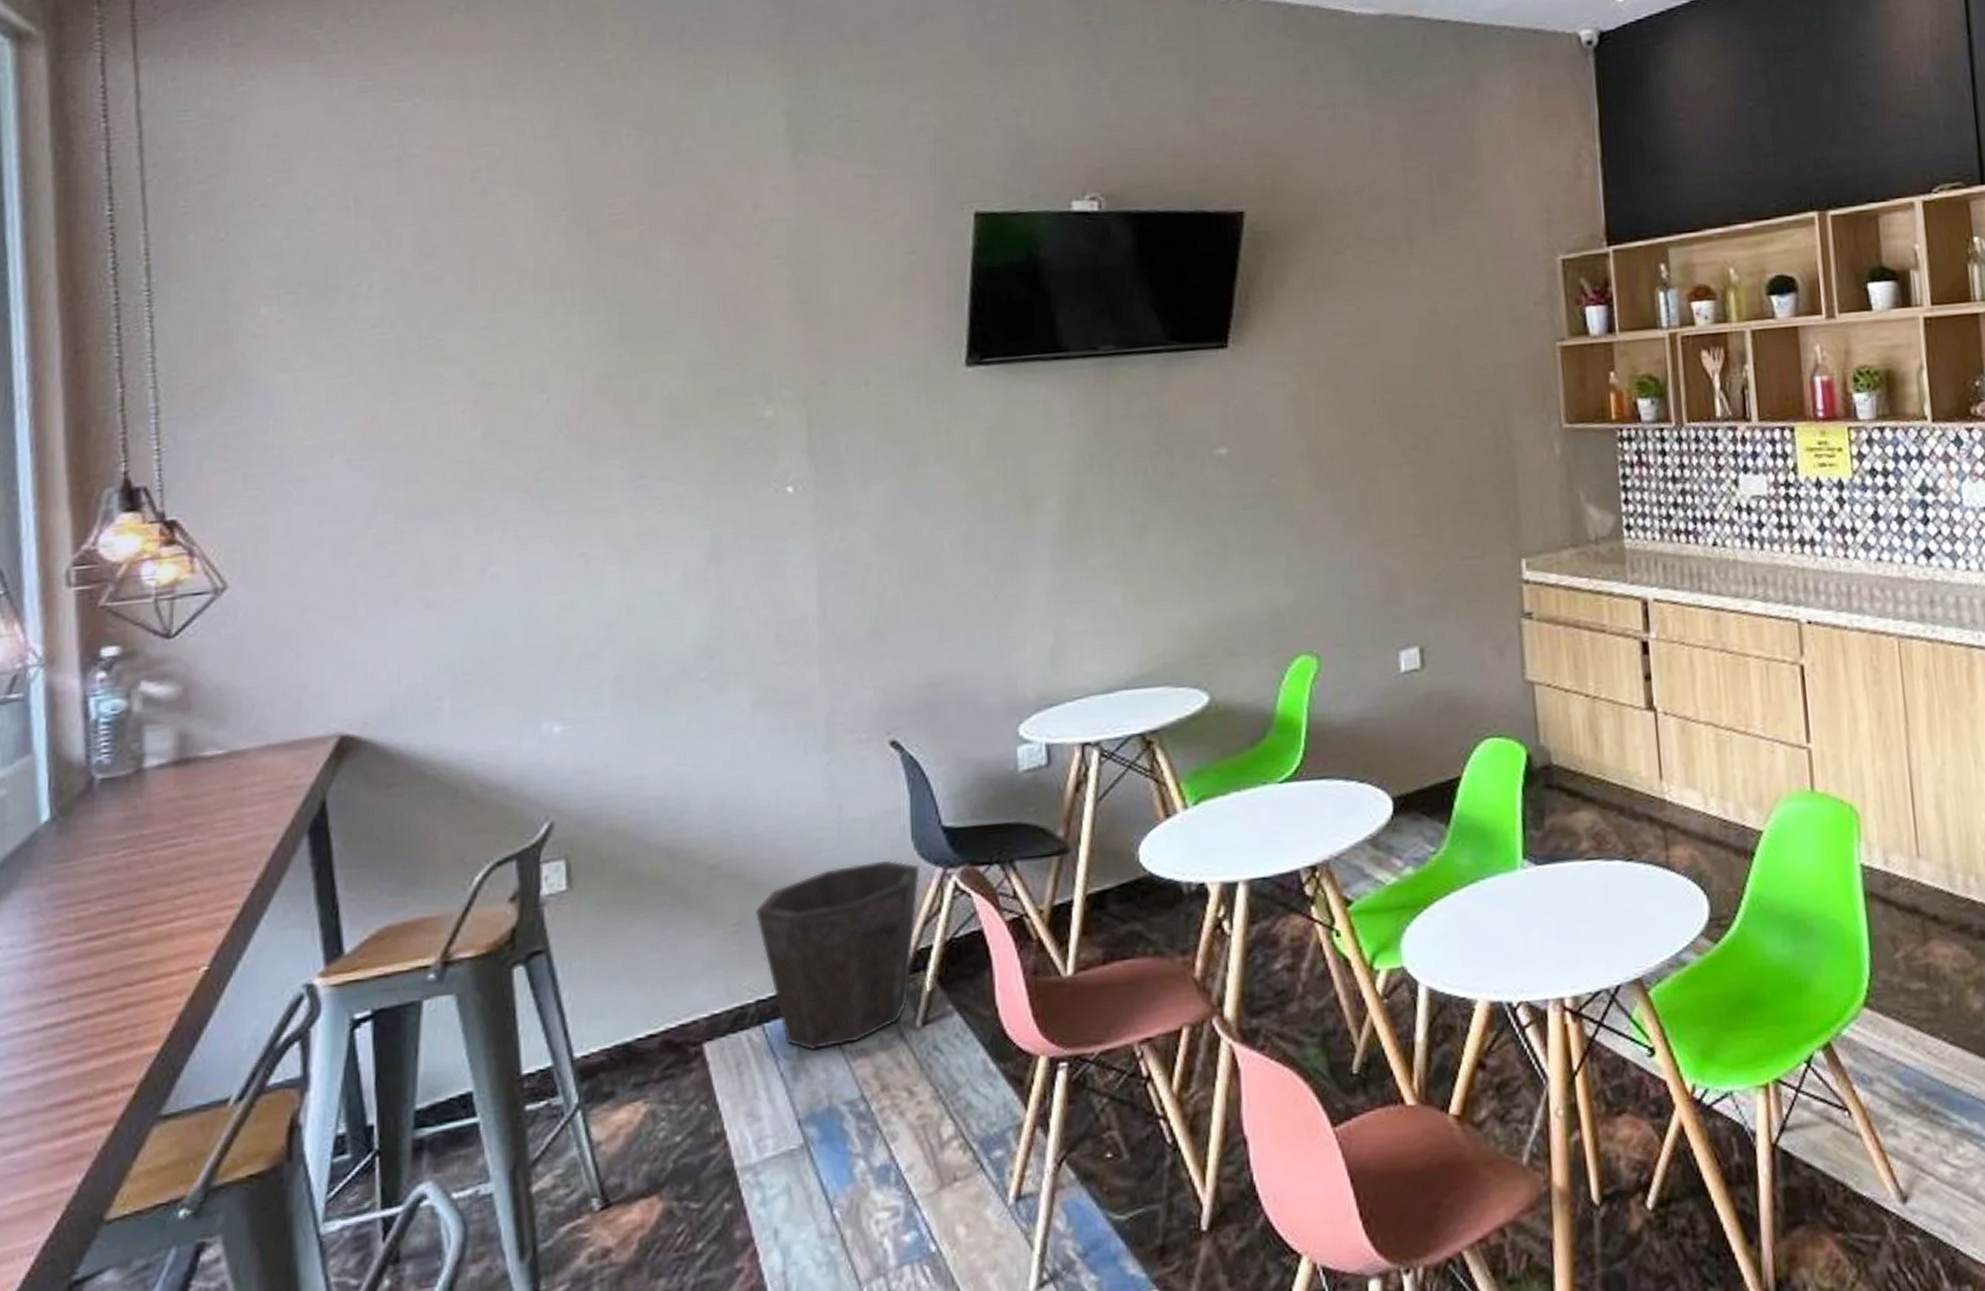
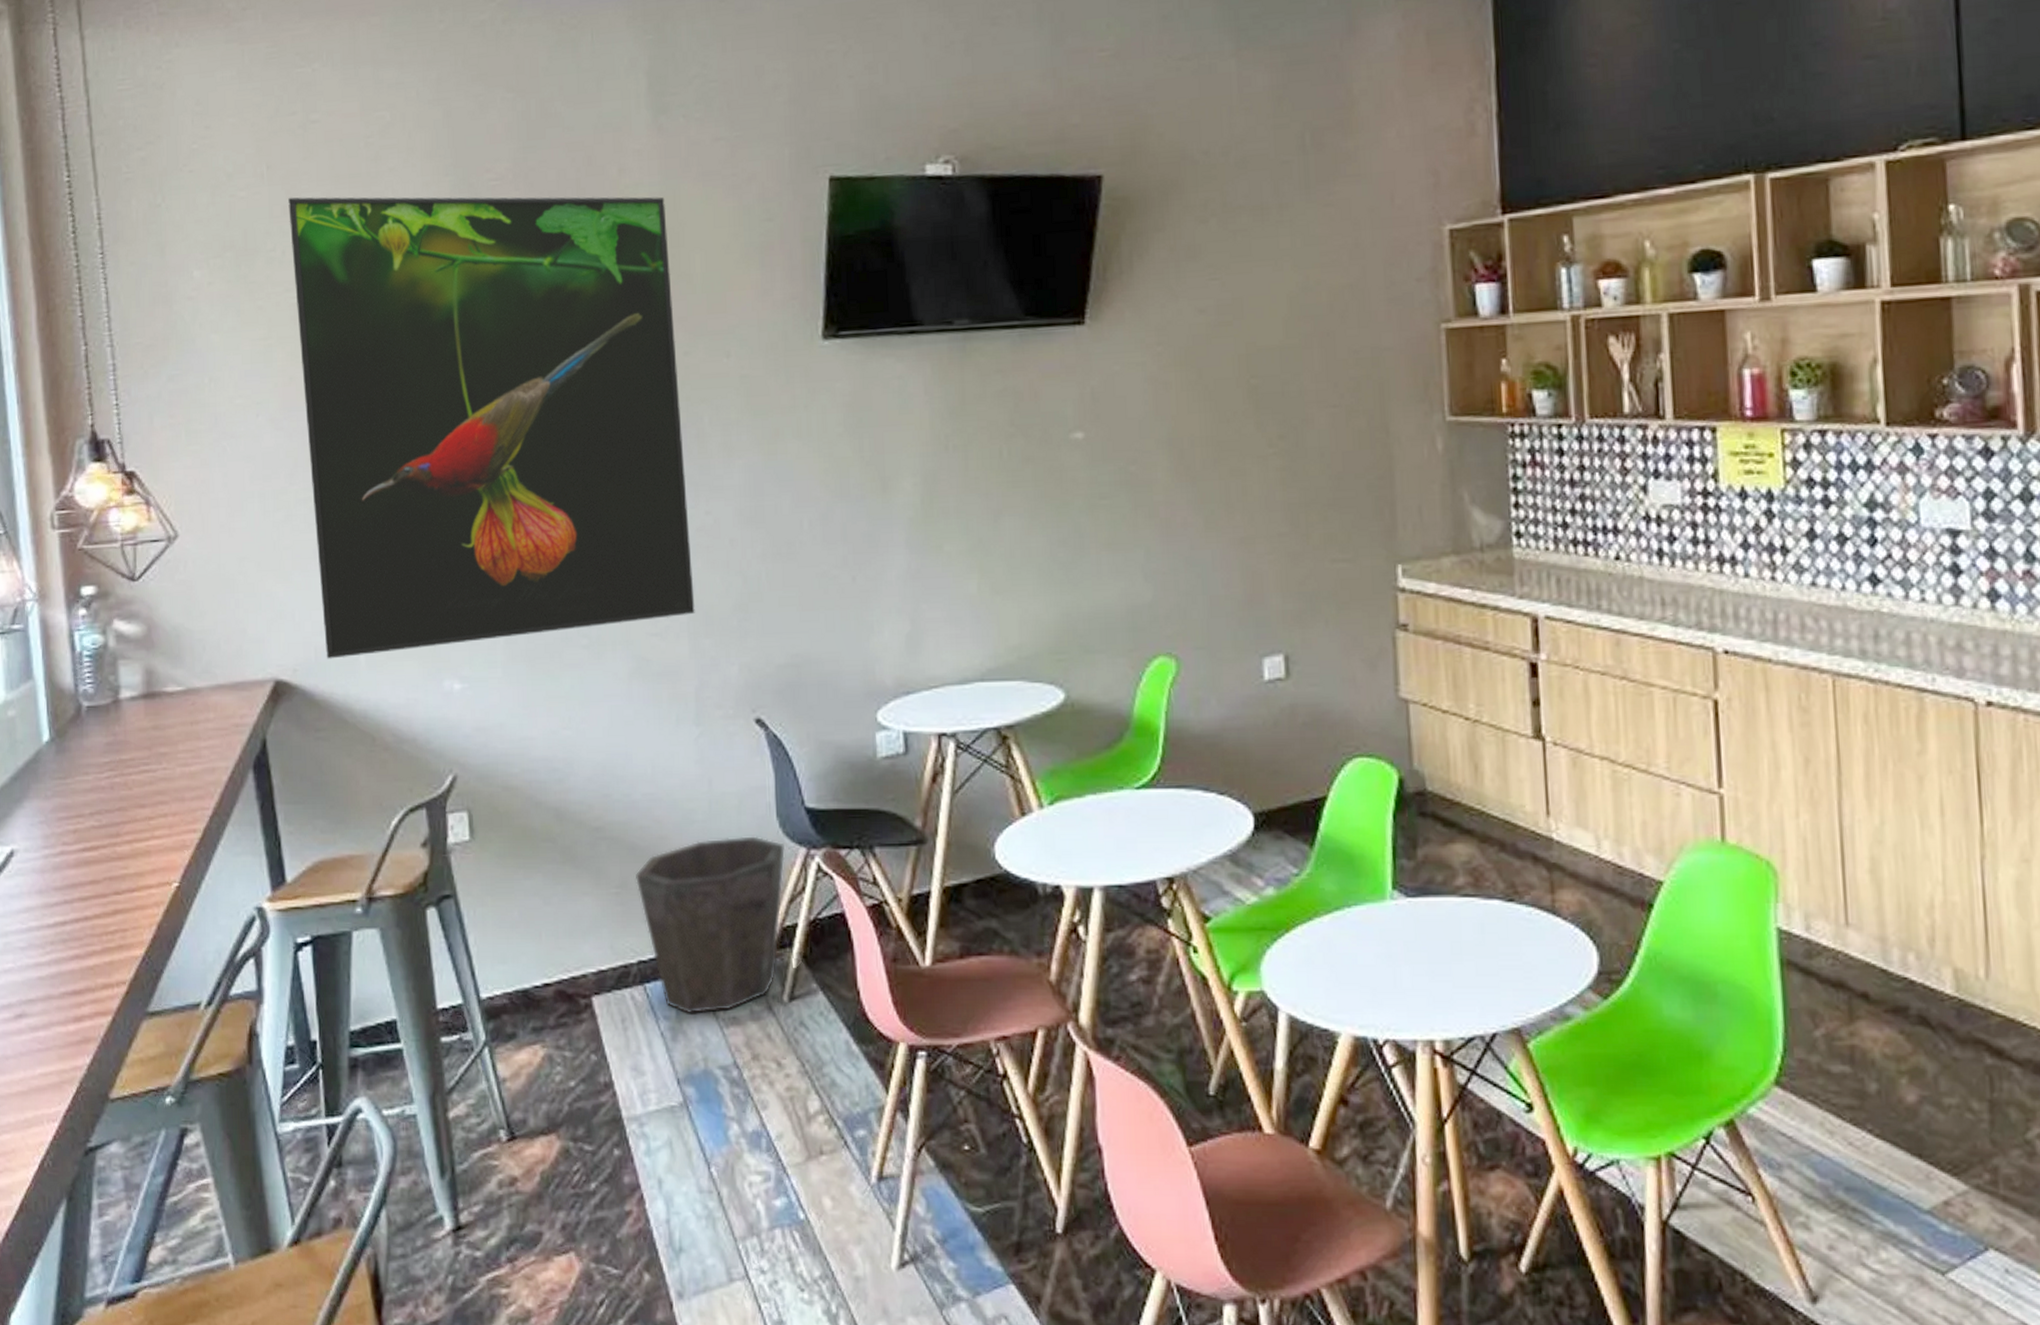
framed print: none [378,231,827,709] -> present [288,196,695,659]

